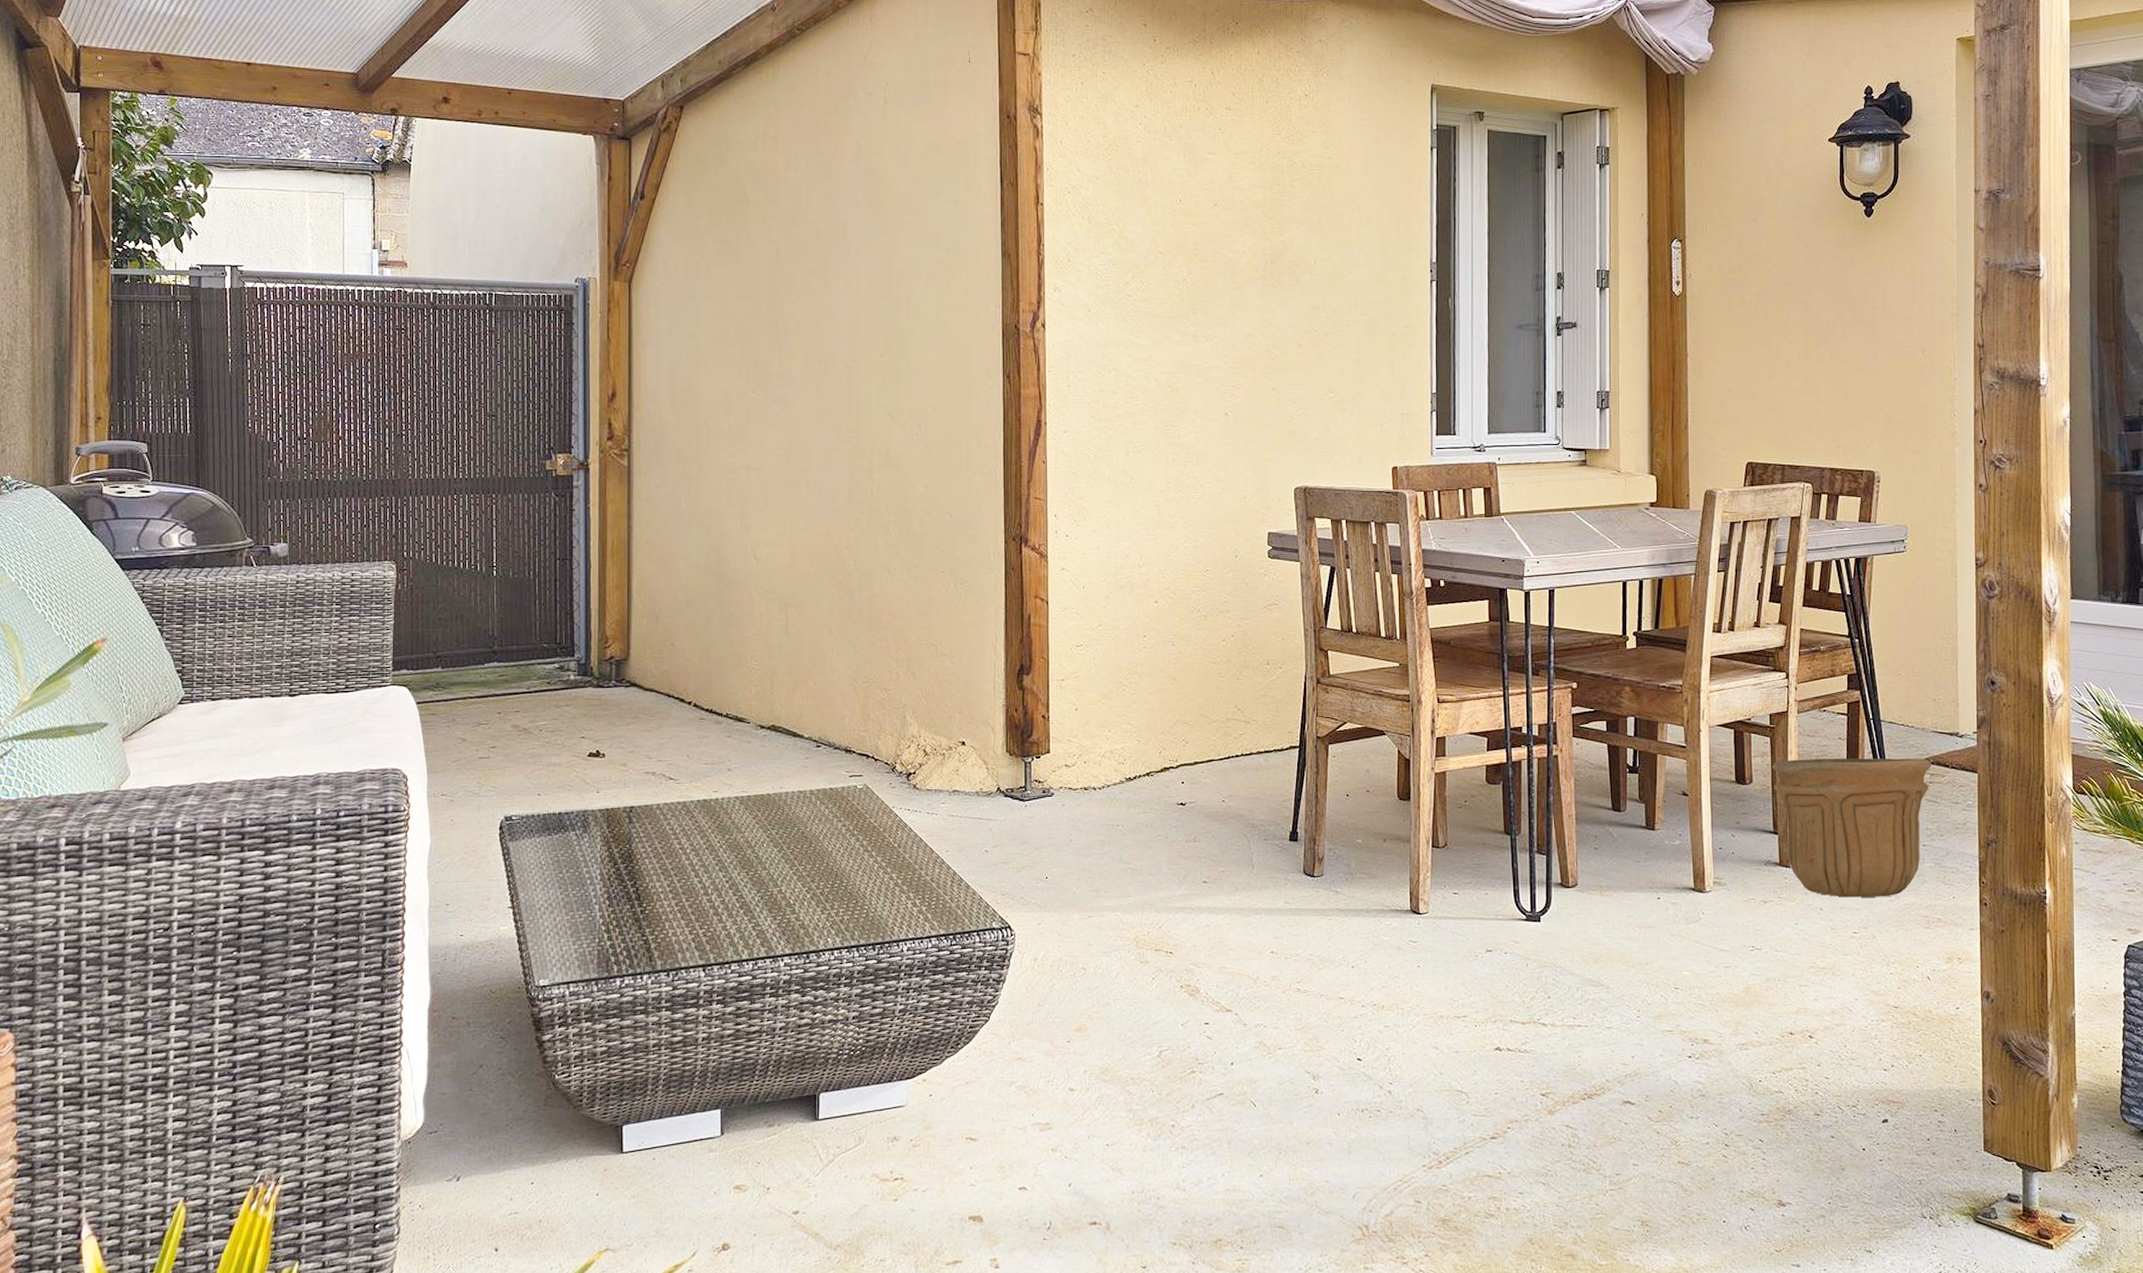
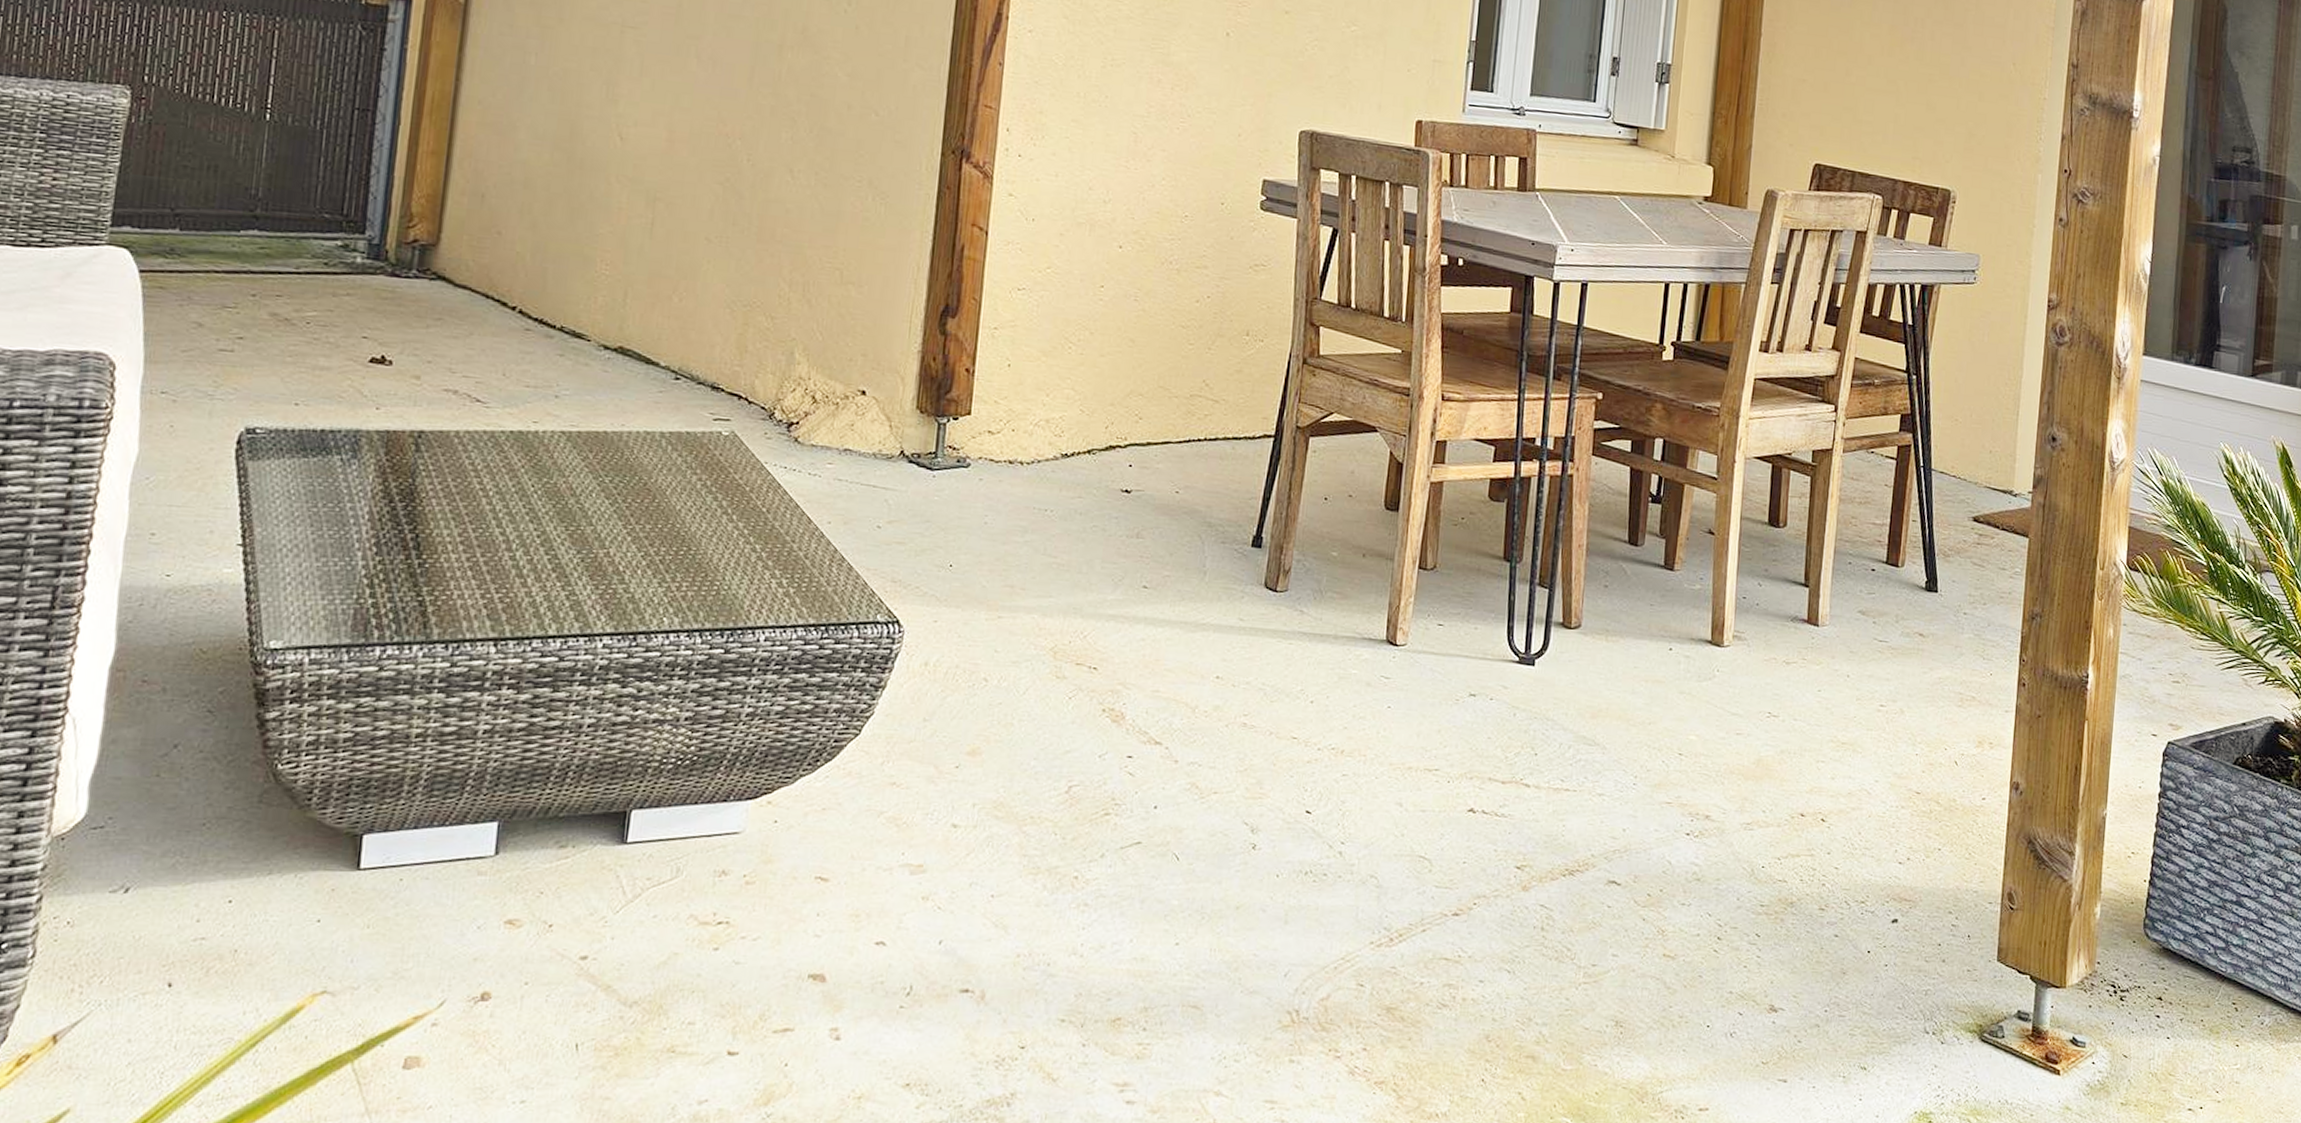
flower pot: present [1771,758,1932,898] -> none [1808,504,1981,668]

